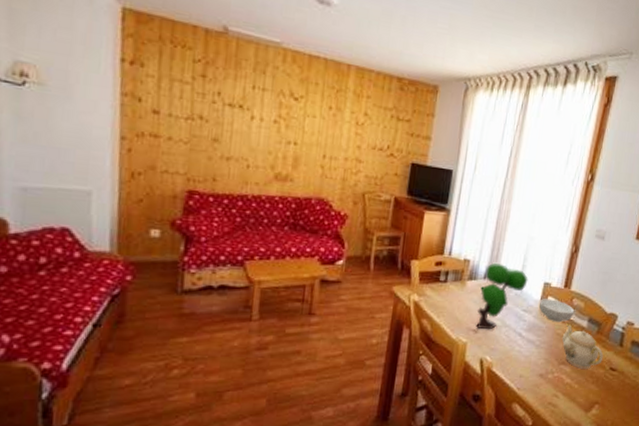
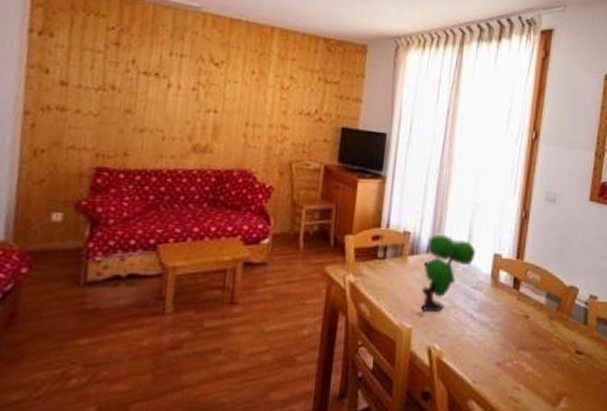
cereal bowl: present [539,299,575,323] -> none [489,273,530,300]
teapot: present [562,323,604,369] -> none [519,300,567,354]

